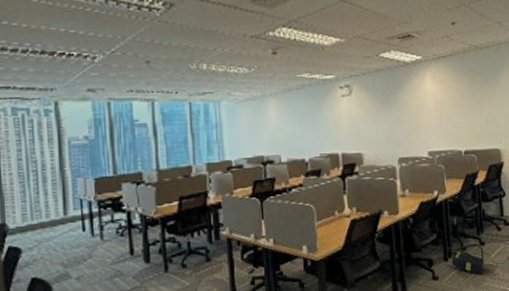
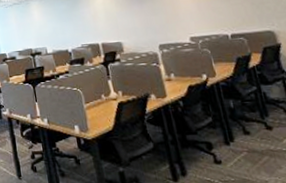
backpack: present [447,243,484,275] -> none [226,127,276,161]

